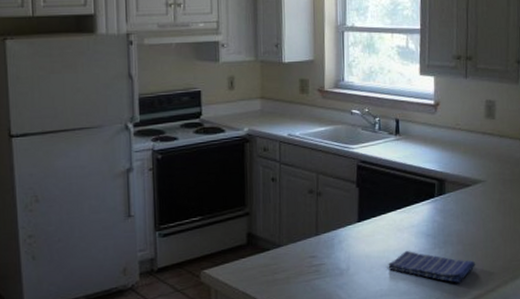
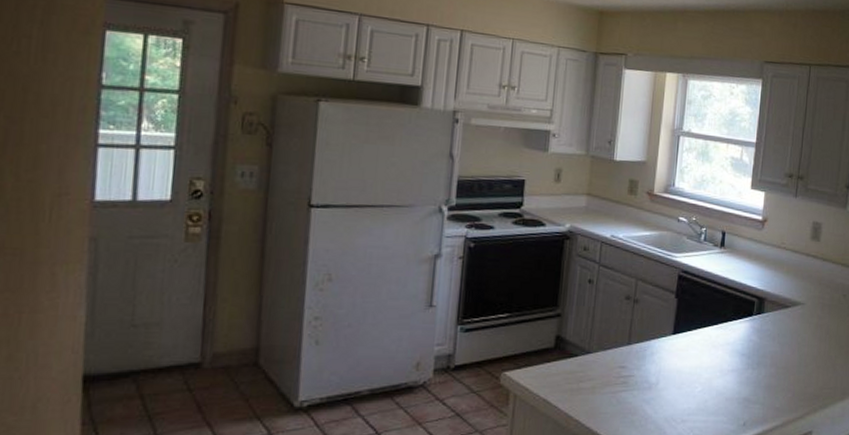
dish towel: present [388,250,476,283] -> none [698,368,788,407]

